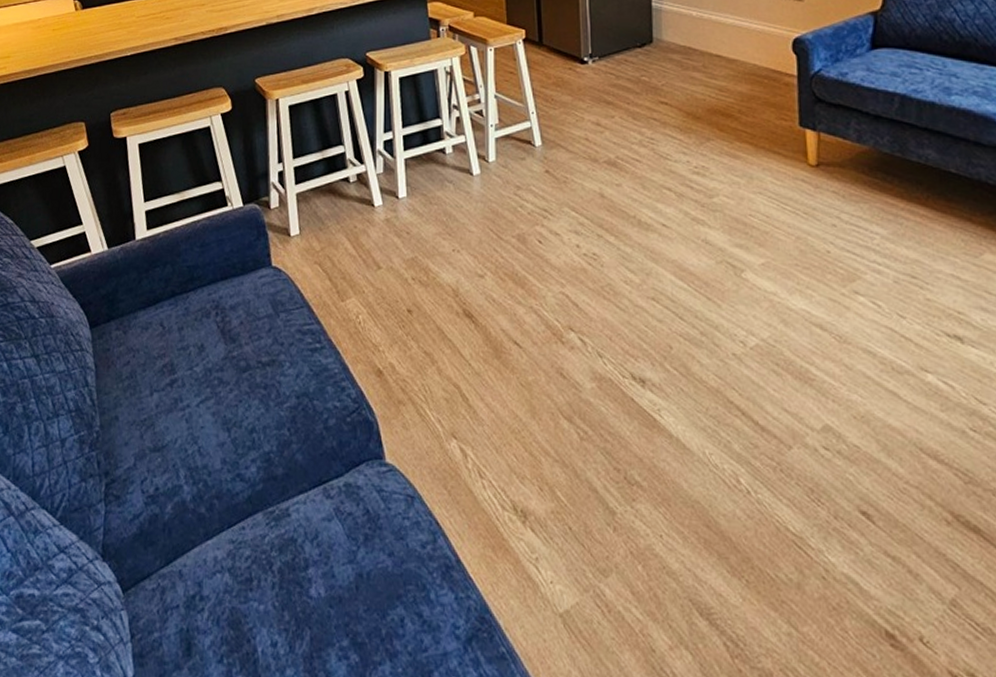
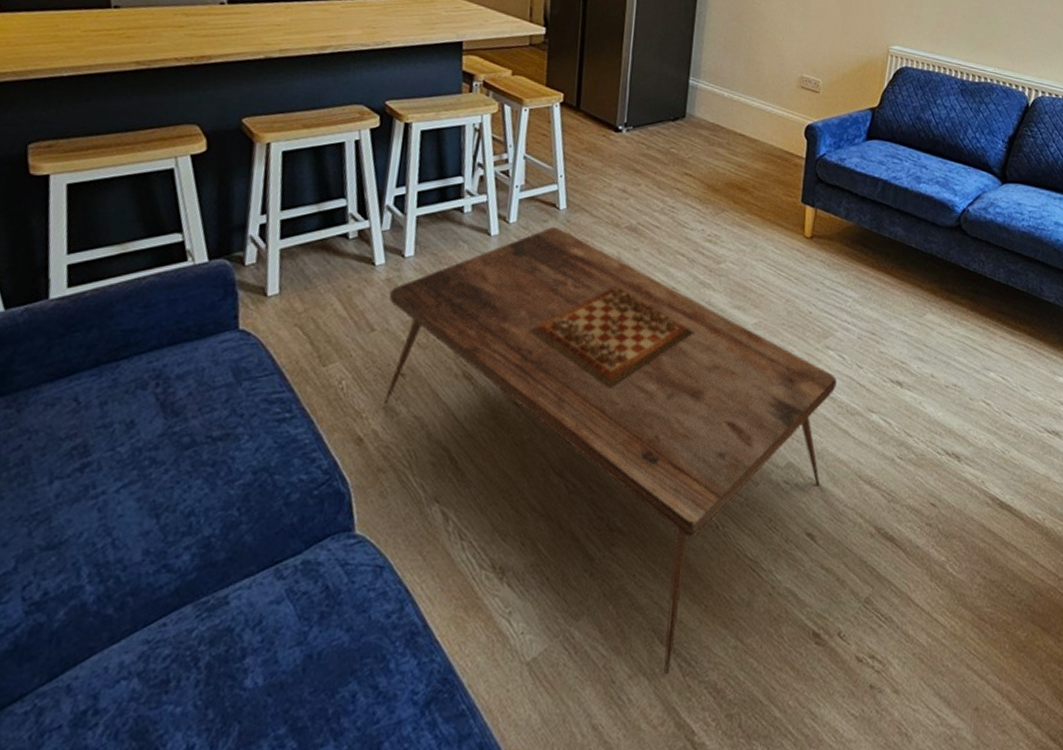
coffee table: none [389,165,874,652] -> present [384,227,837,674]

